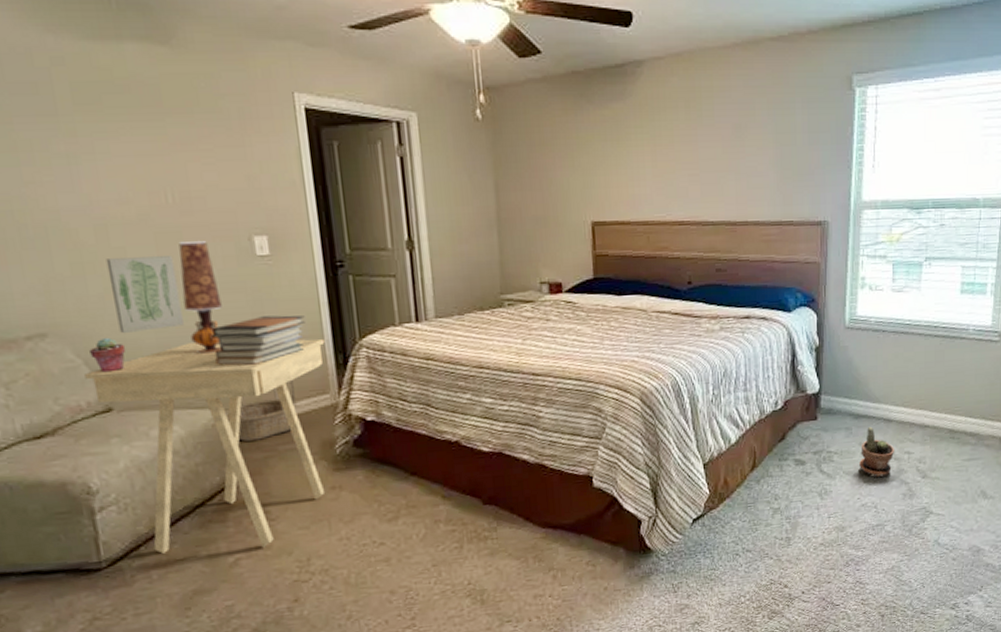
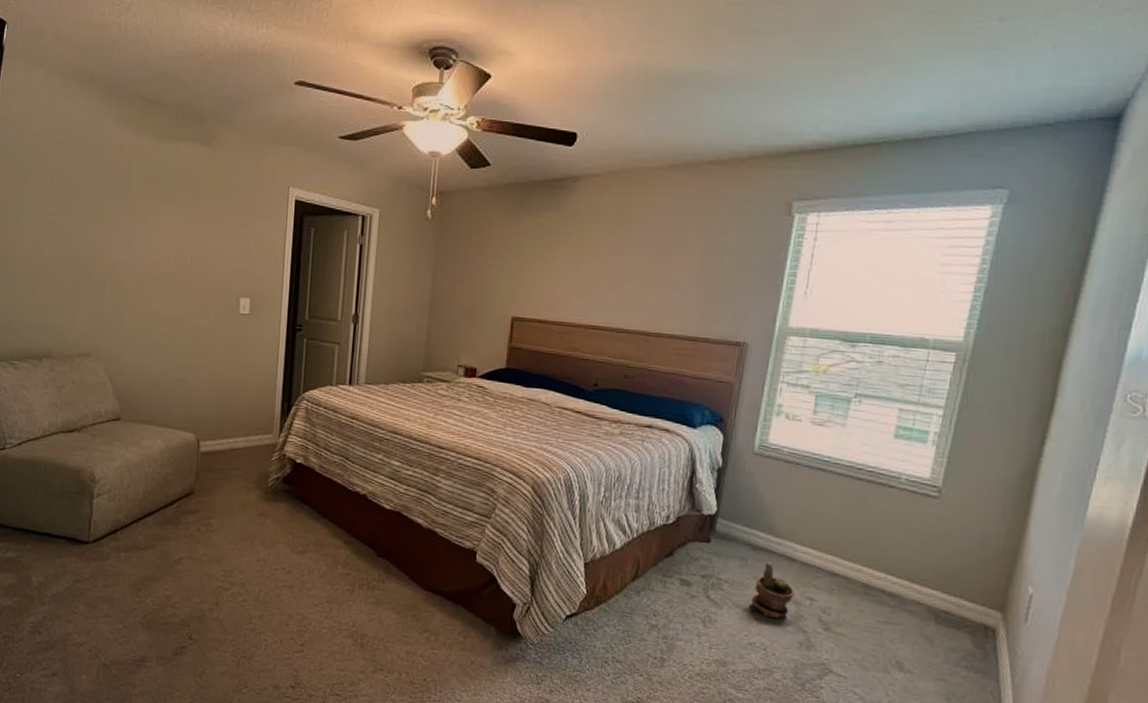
side table: present [84,338,326,554] -> none [108,376,277,553]
potted succulent: present [89,337,126,373] -> none [114,362,138,390]
wall art: present [106,256,184,334] -> none [136,303,183,362]
table lamp: present [178,241,222,354] -> none [182,296,209,387]
book stack: present [211,315,306,366] -> none [196,362,265,402]
basket: present [219,379,296,441] -> none [193,417,248,463]

